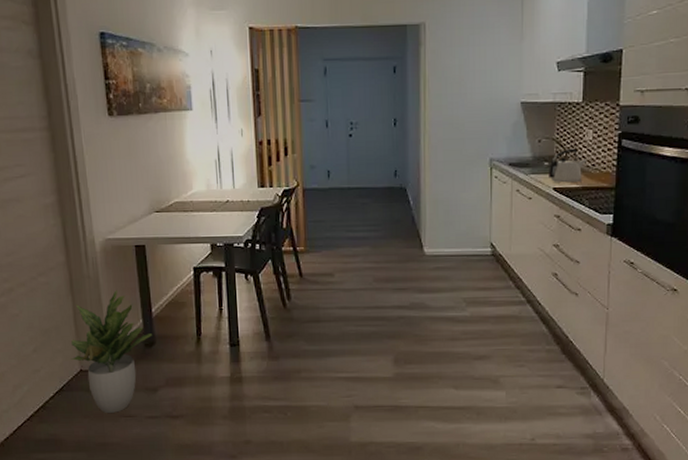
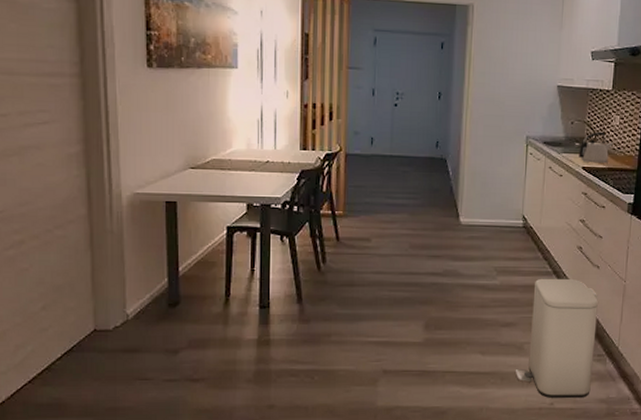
potted plant: present [70,290,153,413] -> none [84,247,178,375]
pedal bin: none [491,307,579,433] -> present [515,278,599,398]

